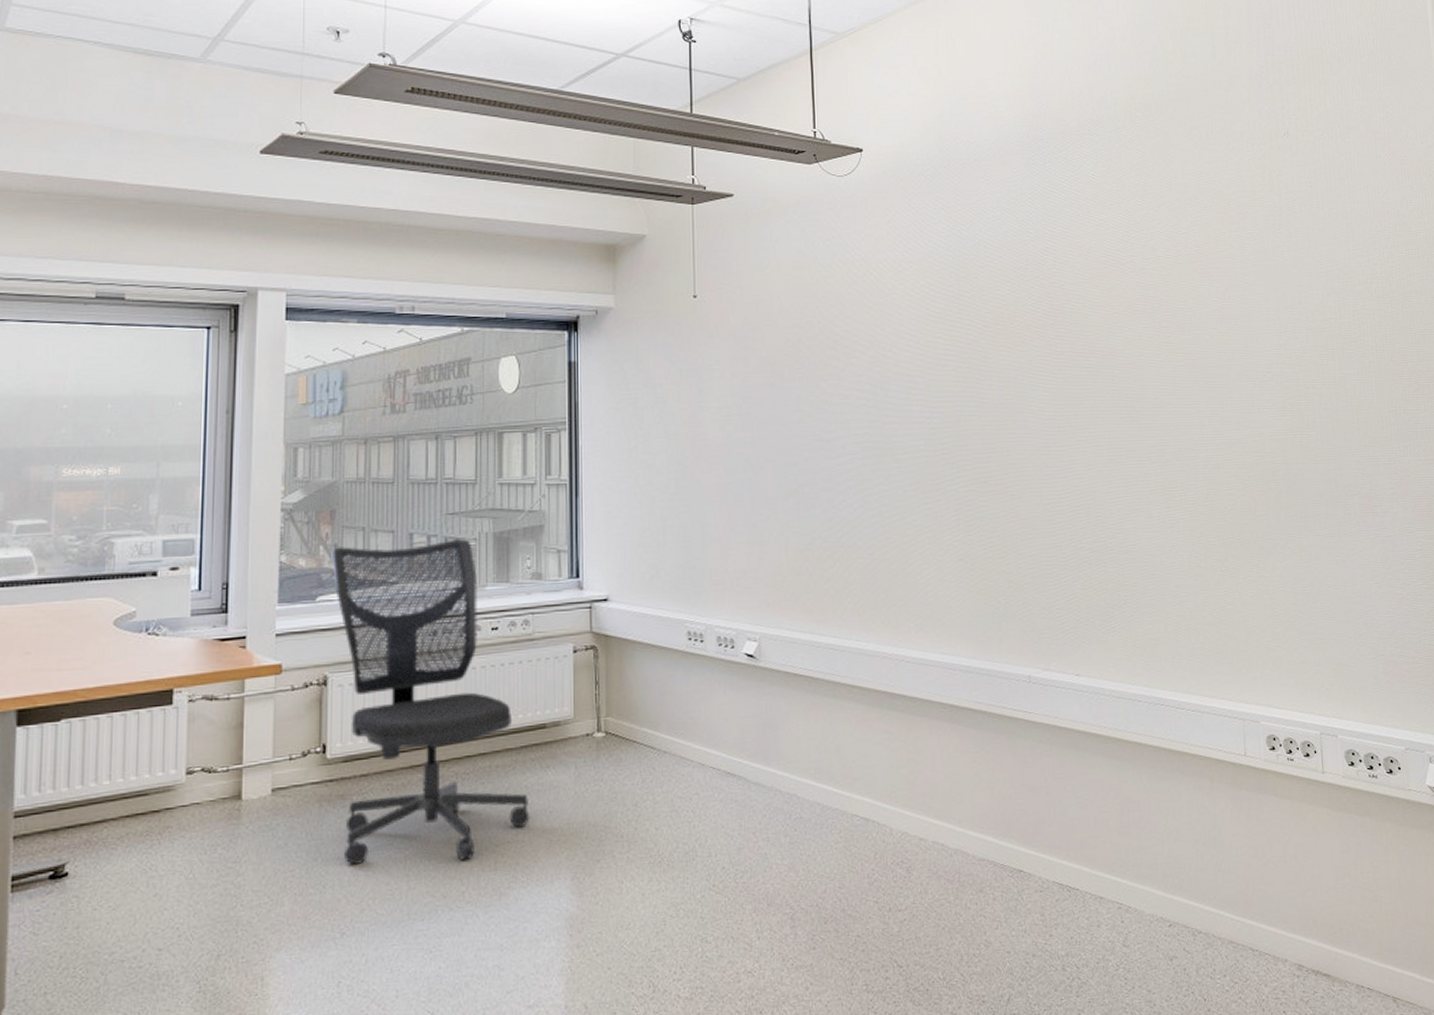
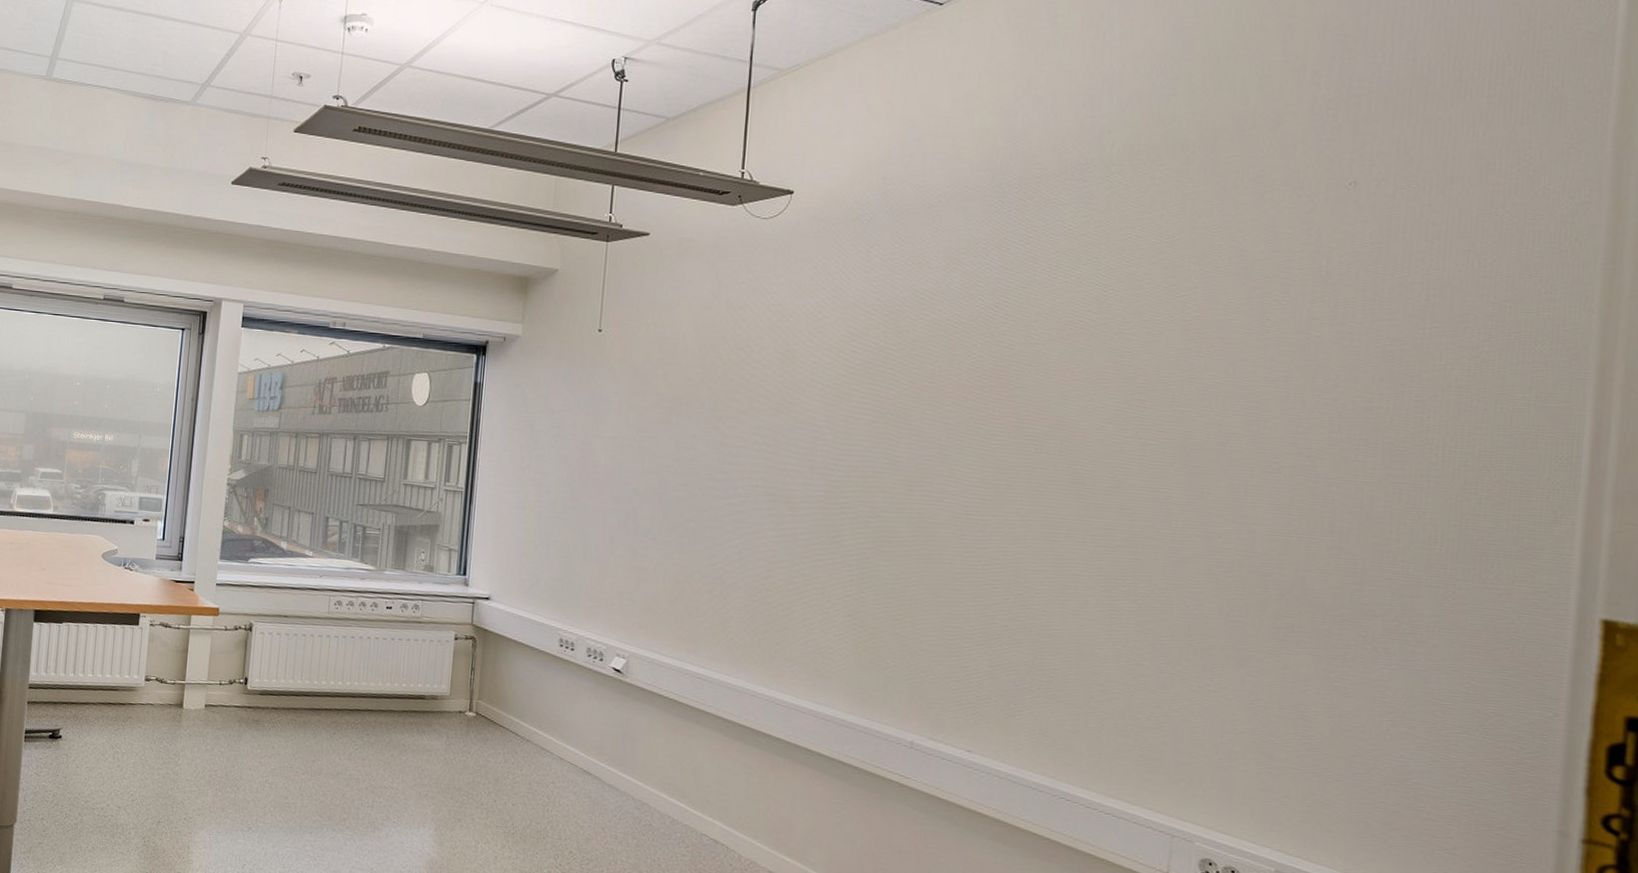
office chair: present [331,538,530,865] -> none [255,520,405,794]

